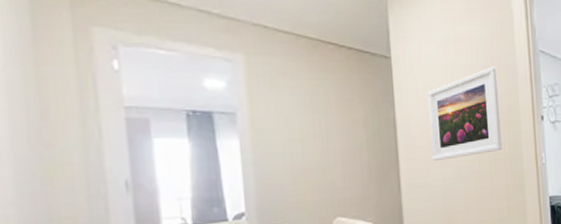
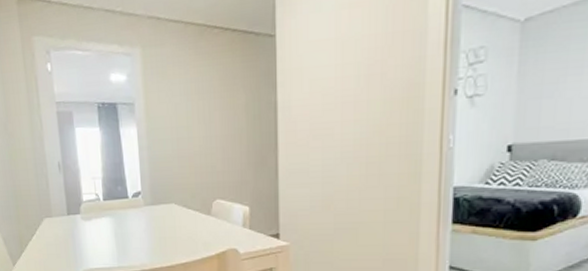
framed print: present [428,66,502,161] -> none [314,32,400,145]

